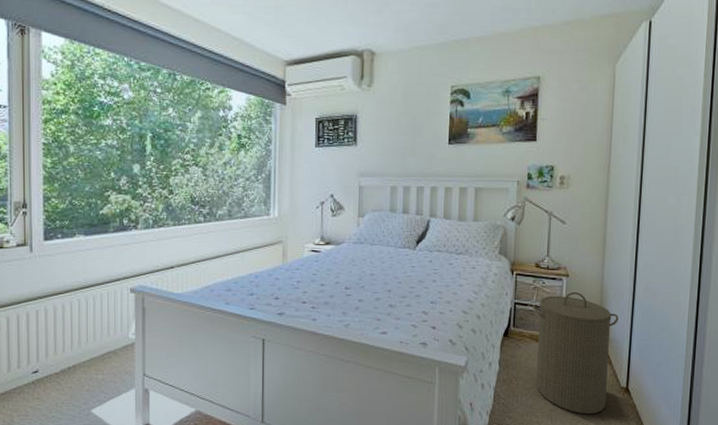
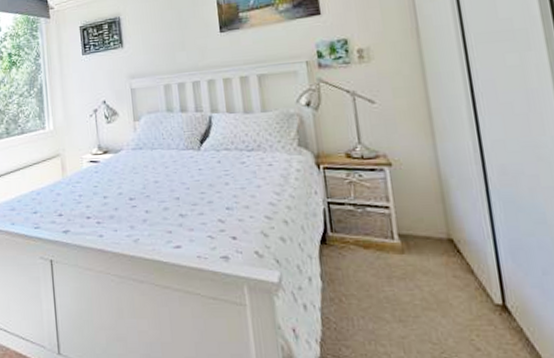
laundry hamper: present [532,291,619,415] -> none [351,183,478,343]

